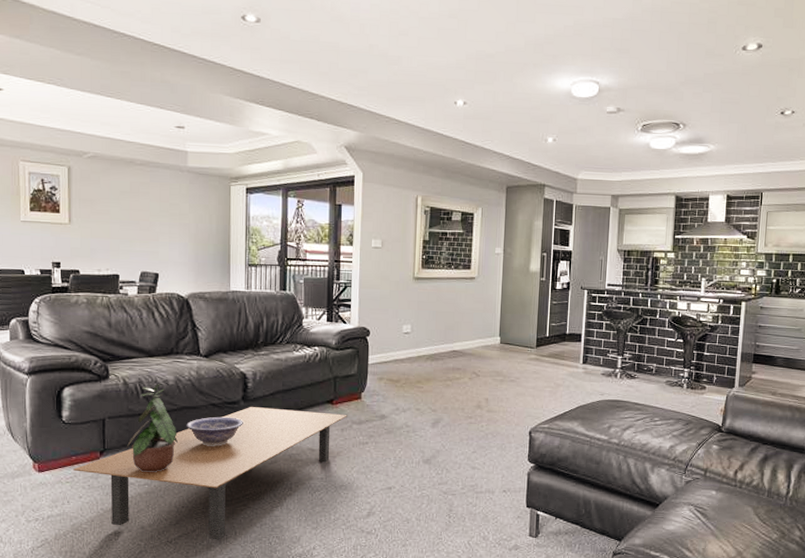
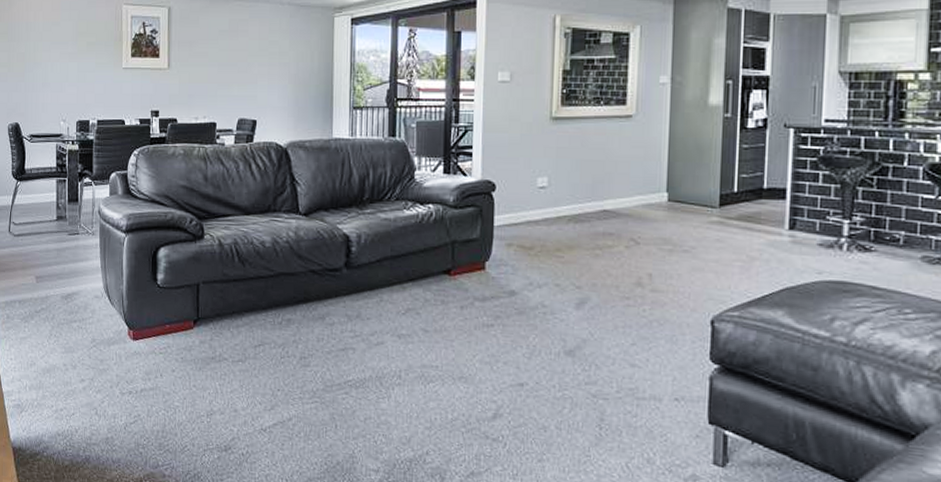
coffee table: present [73,406,347,540] -> none [167,274,468,433]
potted plant: present [127,384,178,473] -> none [221,245,274,348]
decorative bowl: present [186,416,243,447] -> none [283,285,346,321]

